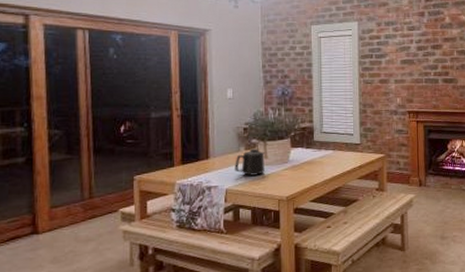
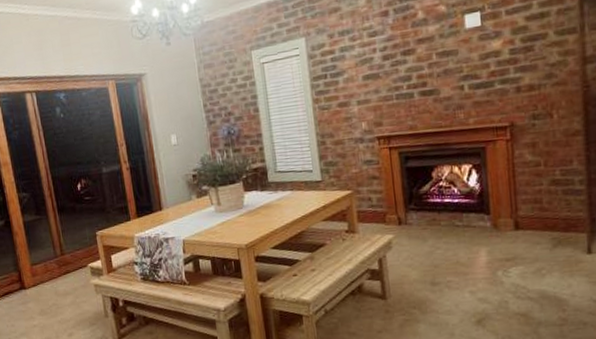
mug: present [235,149,265,176] -> none [188,196,219,225]

